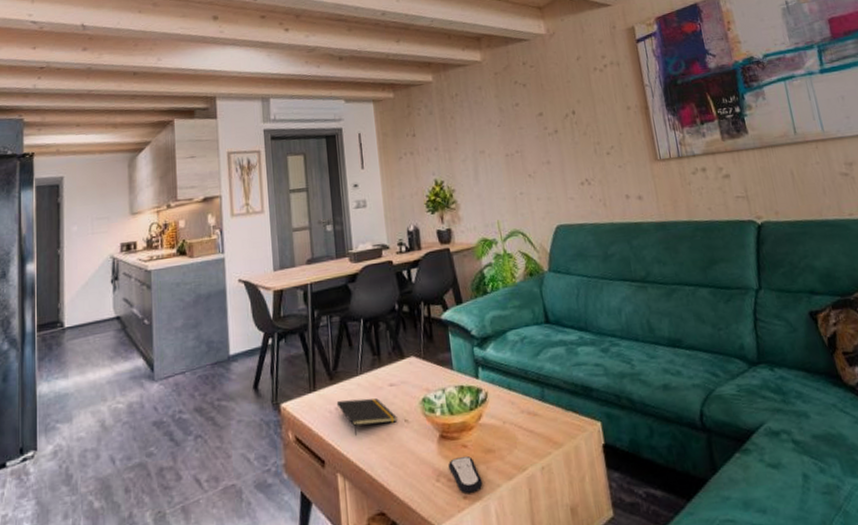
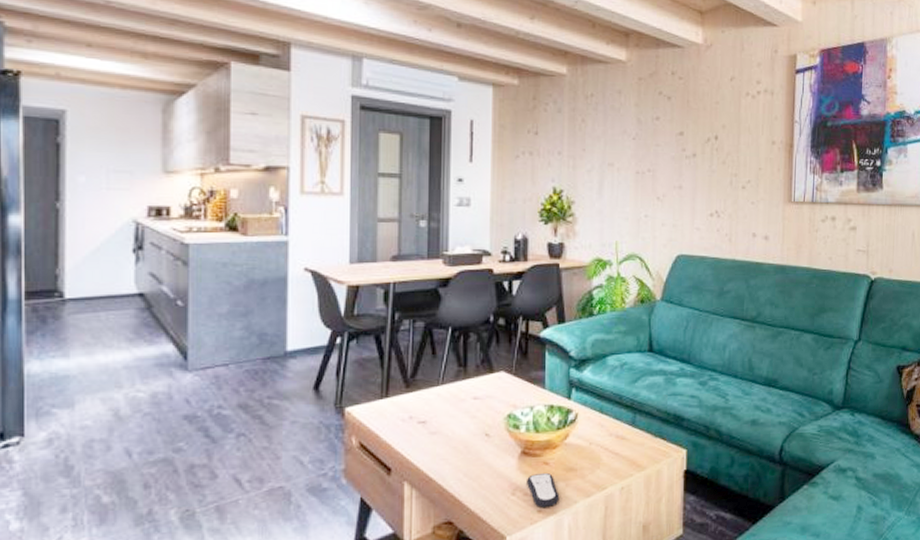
notepad: present [336,398,397,436] -> none [411,409,478,446]

